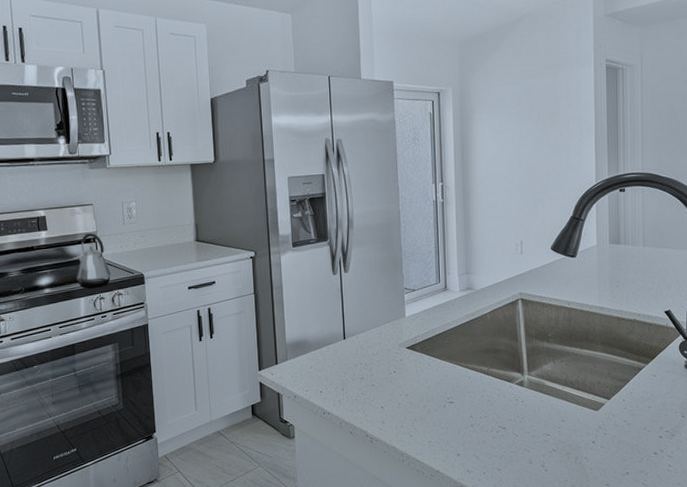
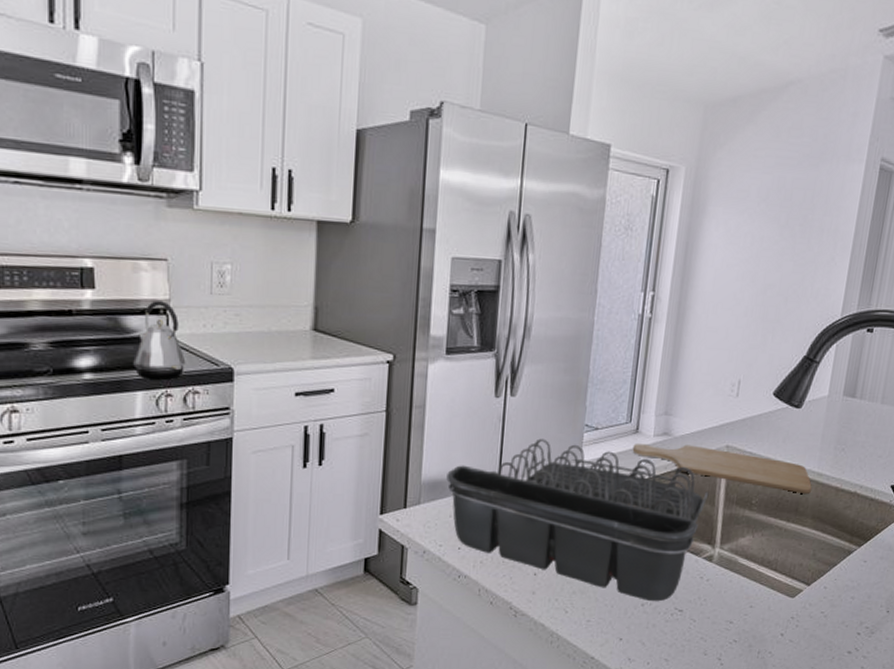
dish rack: none [304,302,512,423] -> present [446,438,709,602]
chopping board: none [444,295,596,325] -> present [632,444,812,494]

